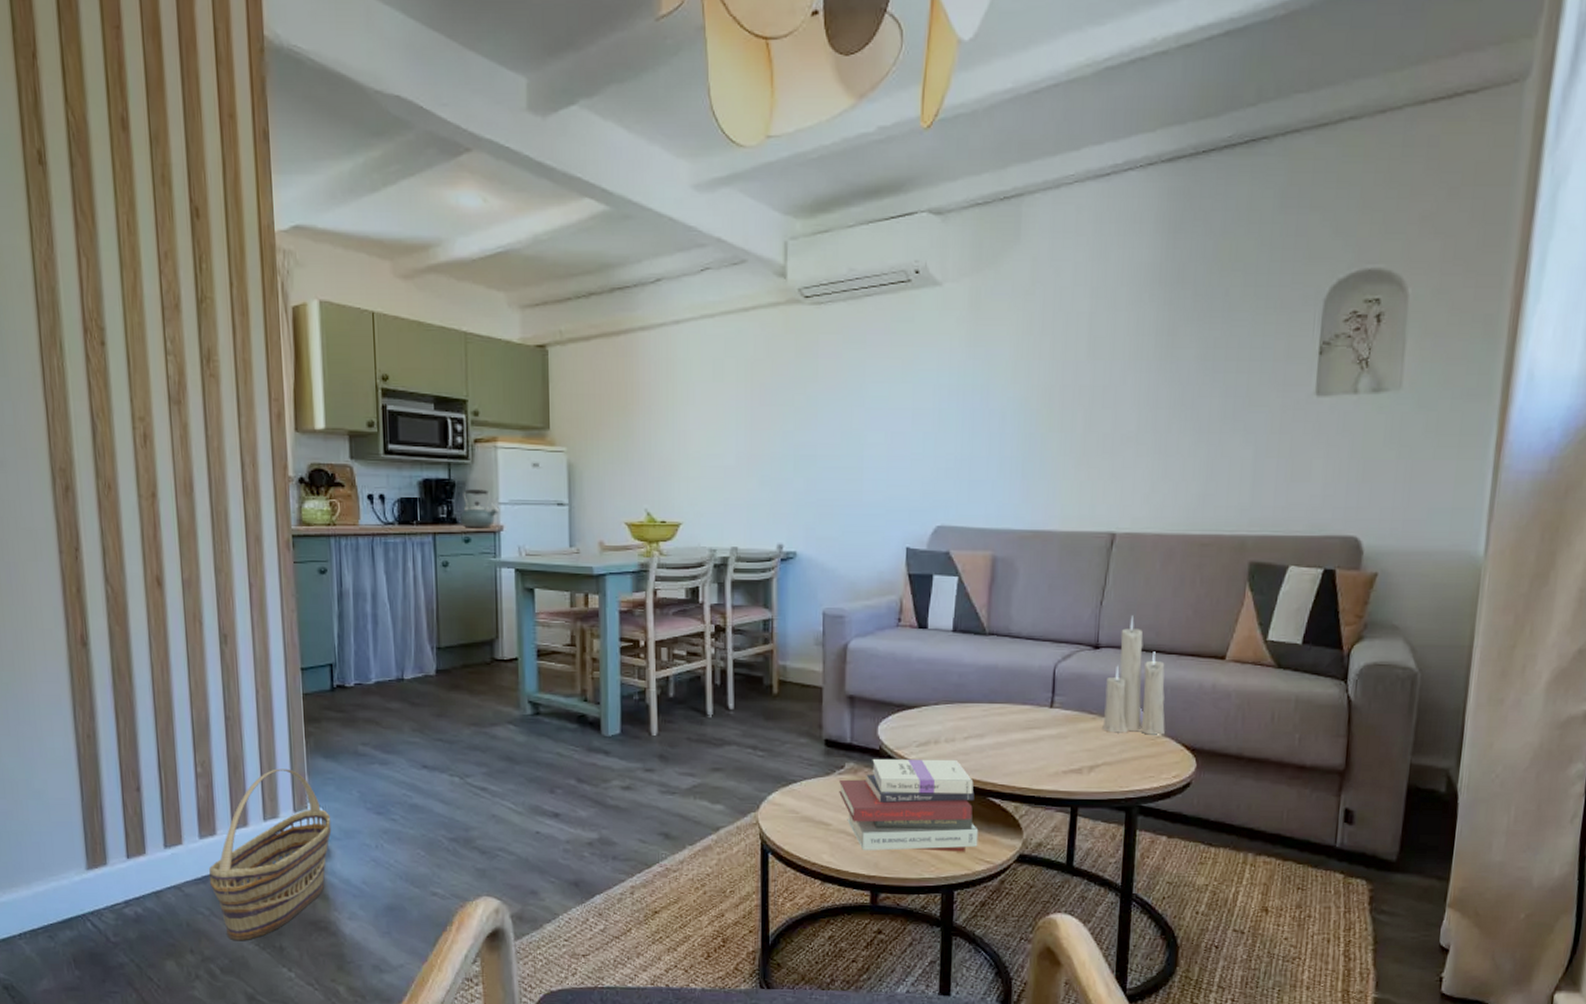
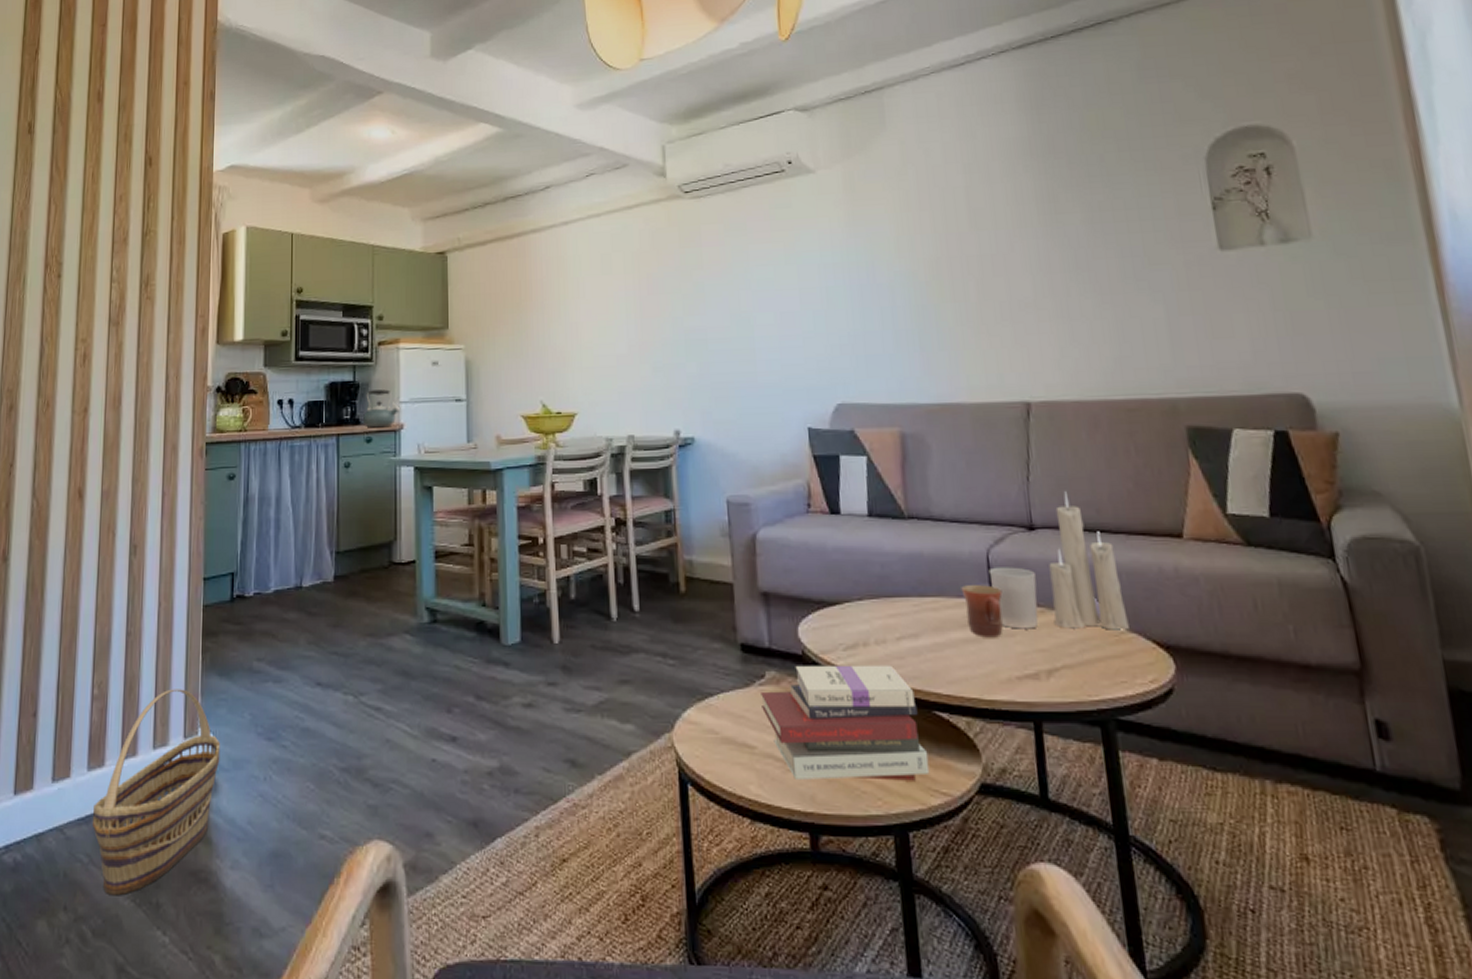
mug: none [1027,694,1062,739] -> present [961,585,1004,638]
candle holder: none [1053,680,1095,733] -> present [989,567,1039,629]

